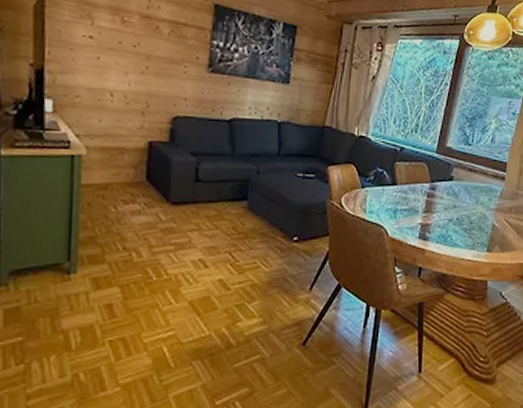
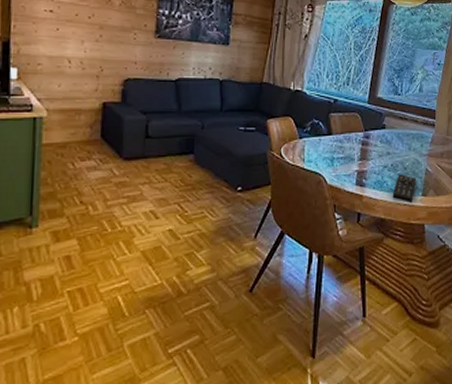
remote control: none [456,229,483,259] -> present [392,174,417,204]

